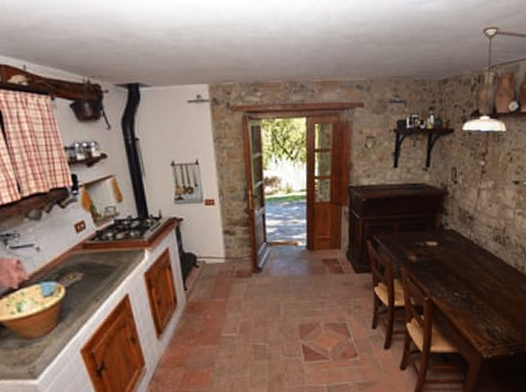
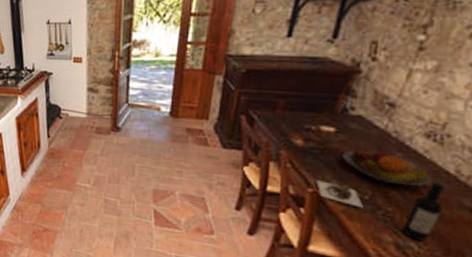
wine bottle: none [429,275,512,324] -> present [316,180,444,242]
fruit bowl: none [445,254,503,282] -> present [342,149,433,186]

